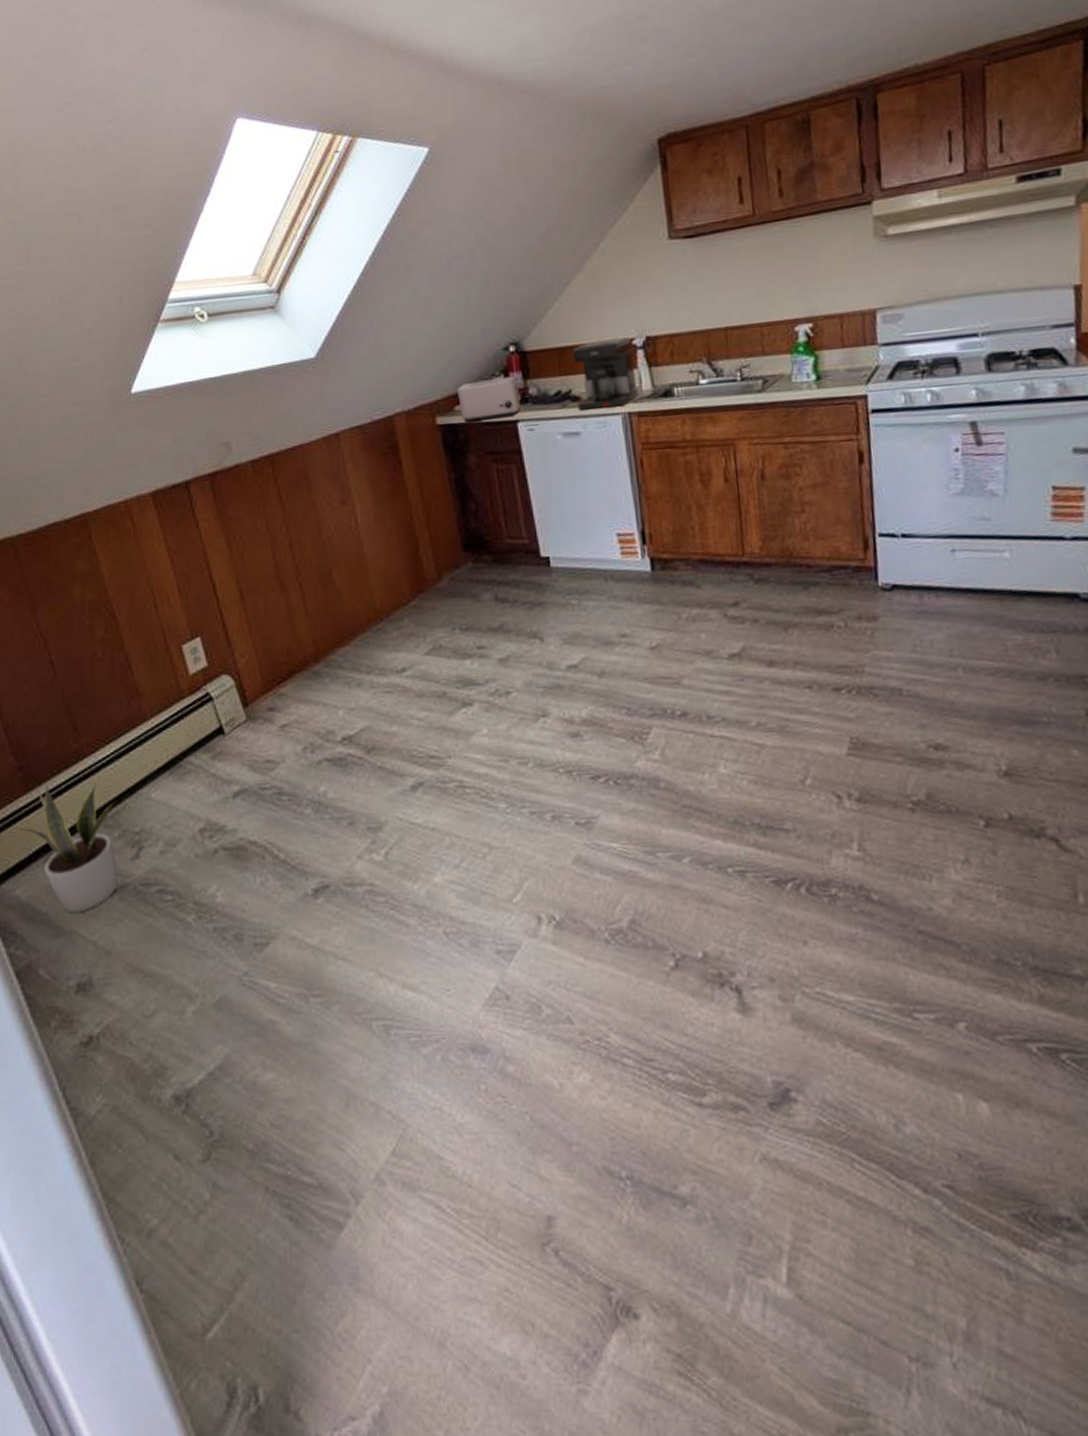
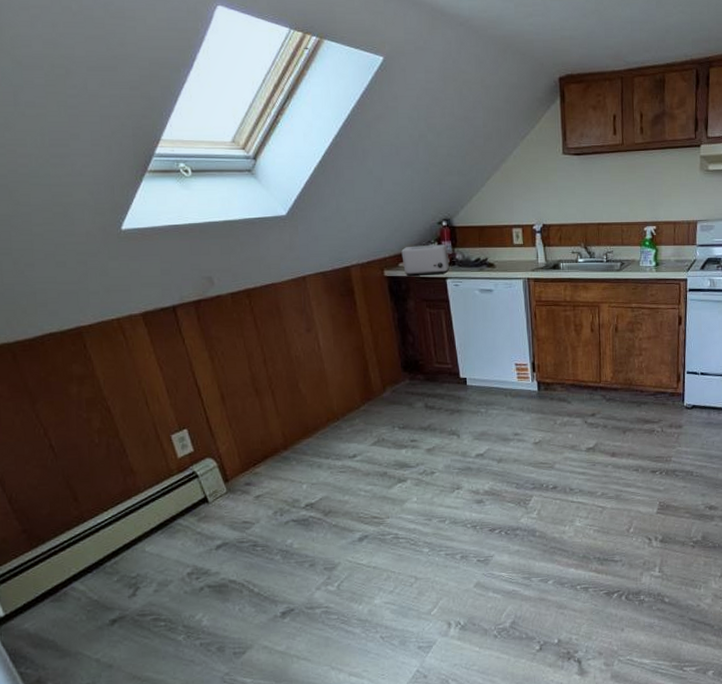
potted plant: present [20,785,118,913] -> none [26,542,117,639]
coffee maker: present [573,337,638,410] -> none [490,223,535,274]

